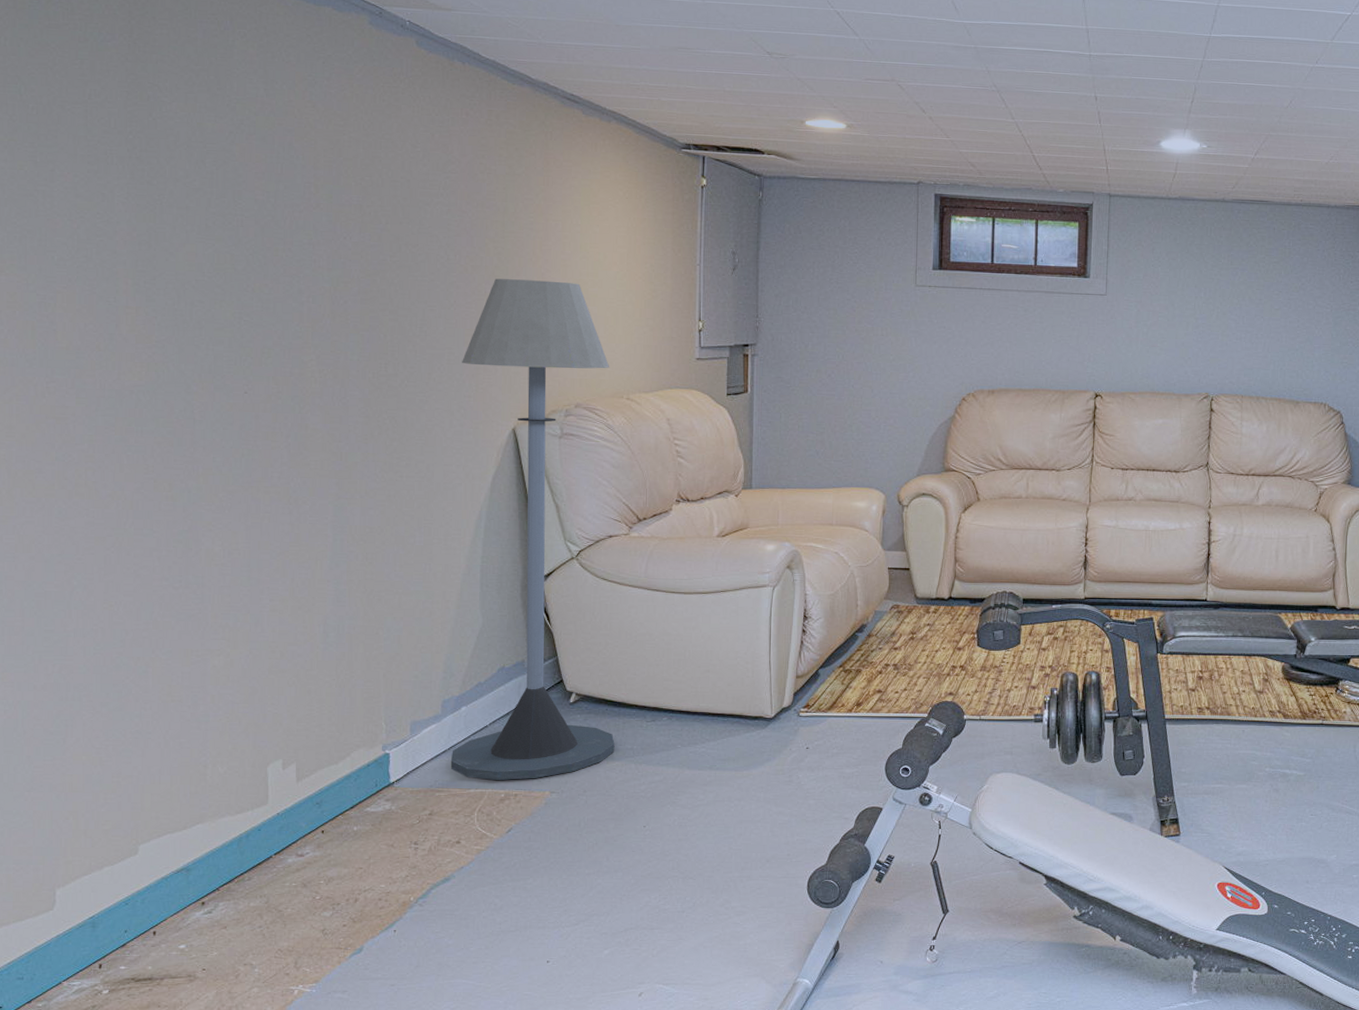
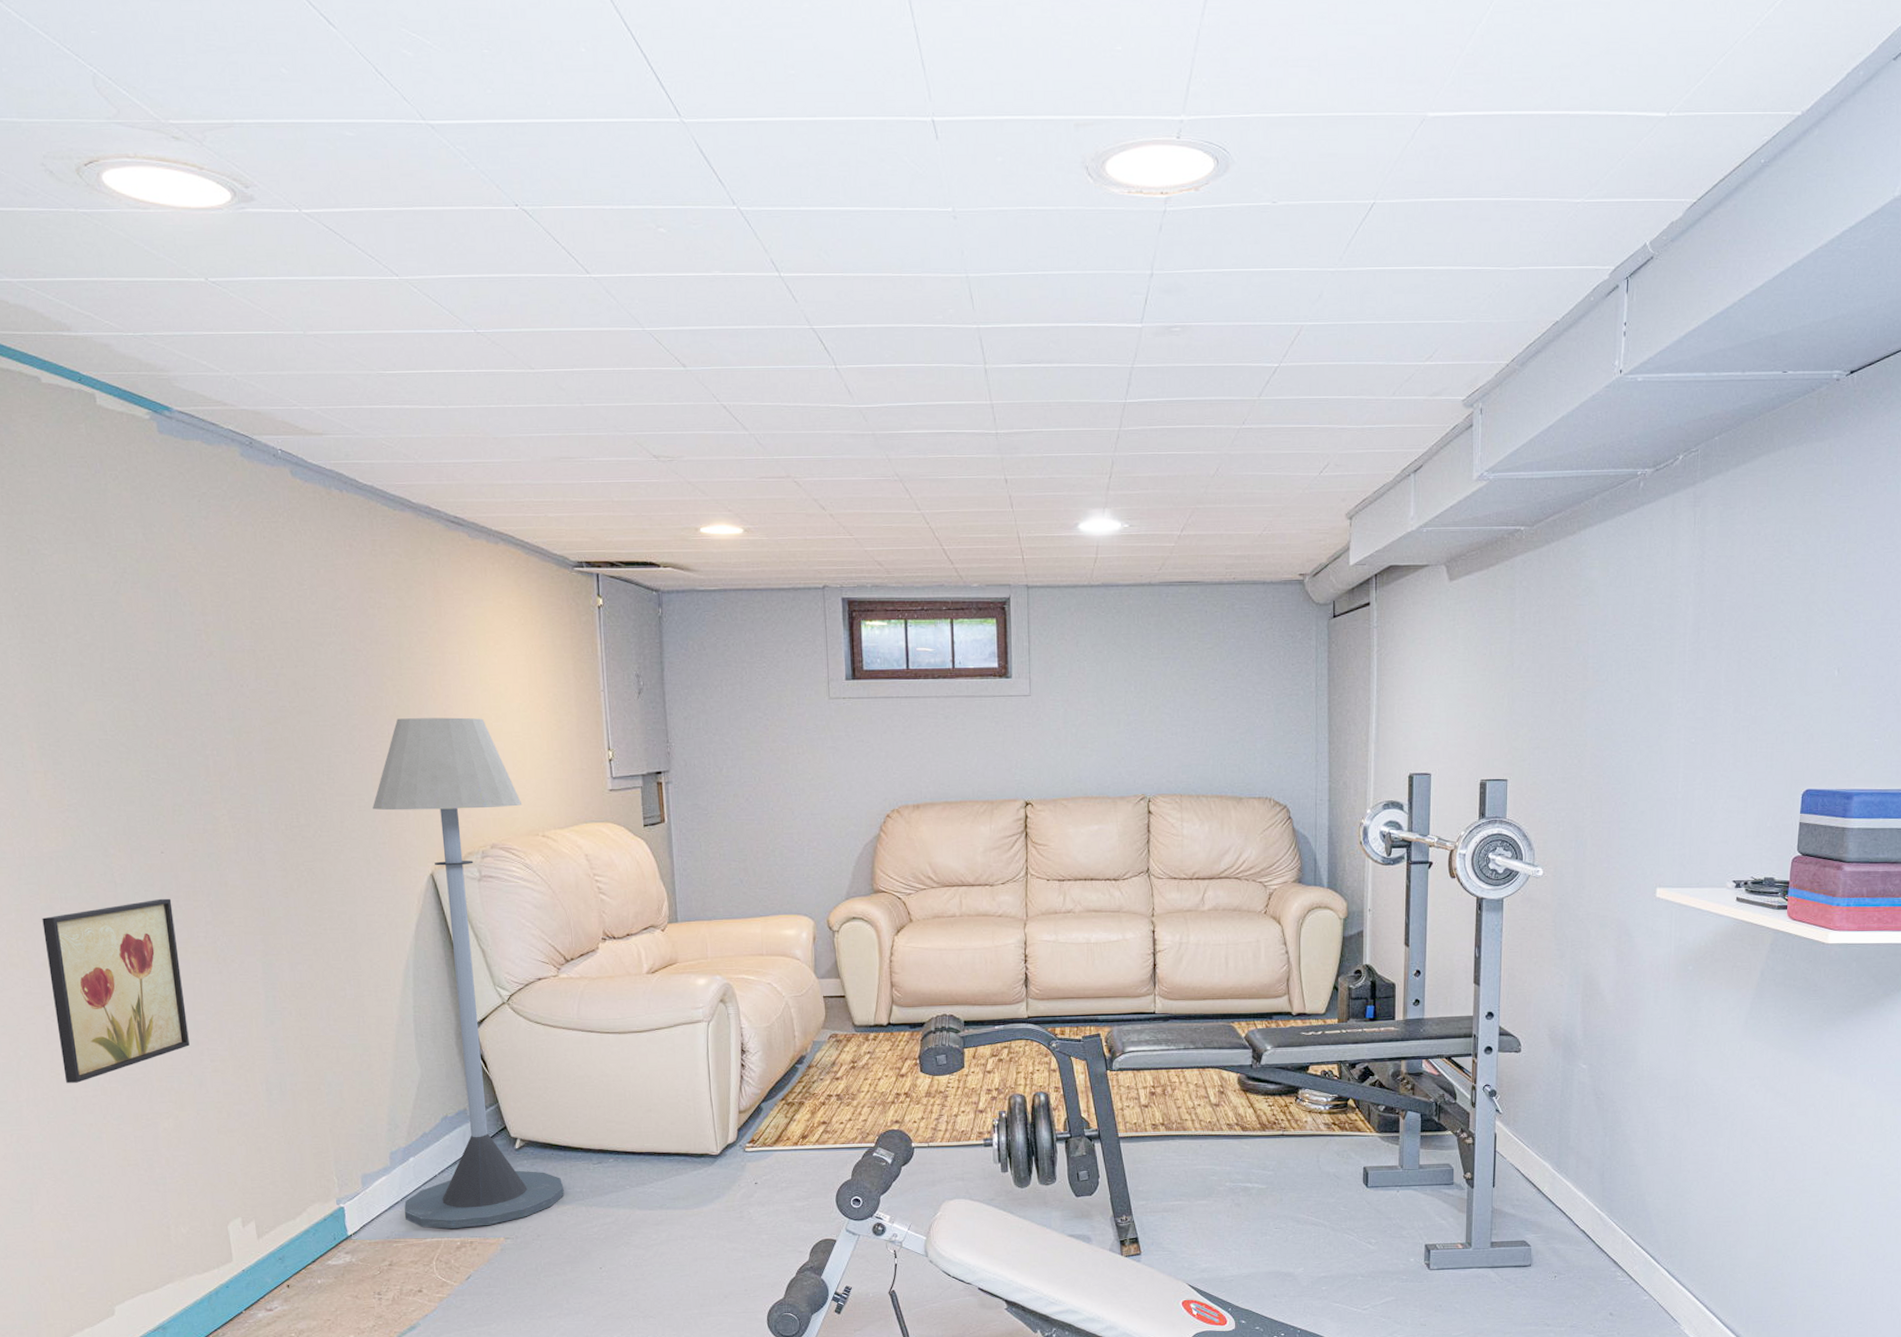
wall art: none [114,437,251,615] -> present [42,898,190,1083]

